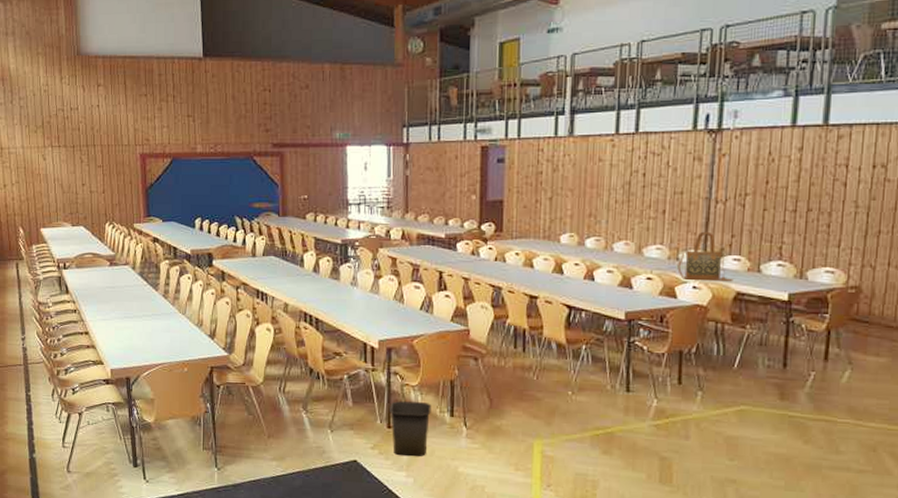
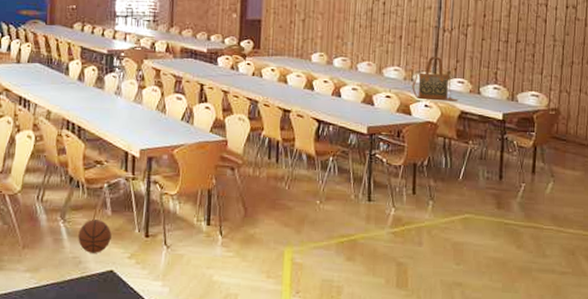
basketball: none [321,410,354,443] -> present [78,219,112,253]
waste bin: present [390,401,432,457] -> none [148,210,189,266]

